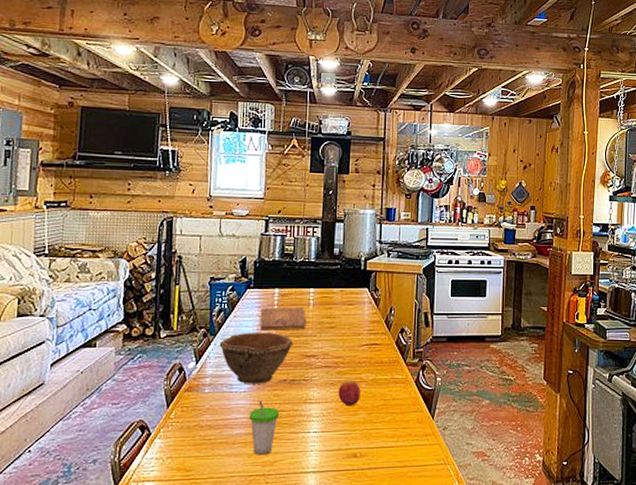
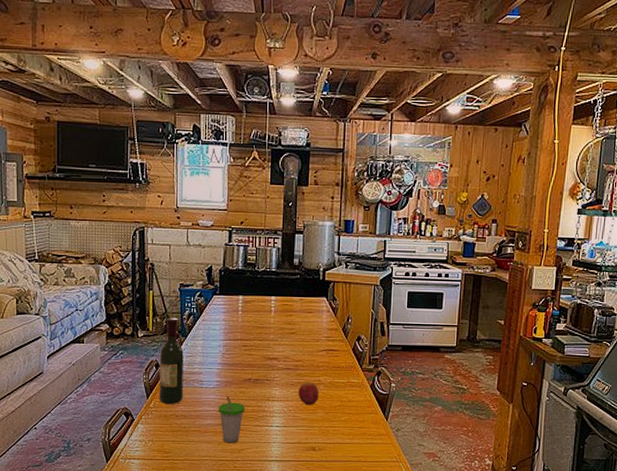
wine bottle: none [182,314,212,414] -> present [159,317,184,405]
bowl: present [219,332,294,384] -> none [190,335,257,382]
cutting board: present [260,308,307,330] -> none [226,313,269,334]

